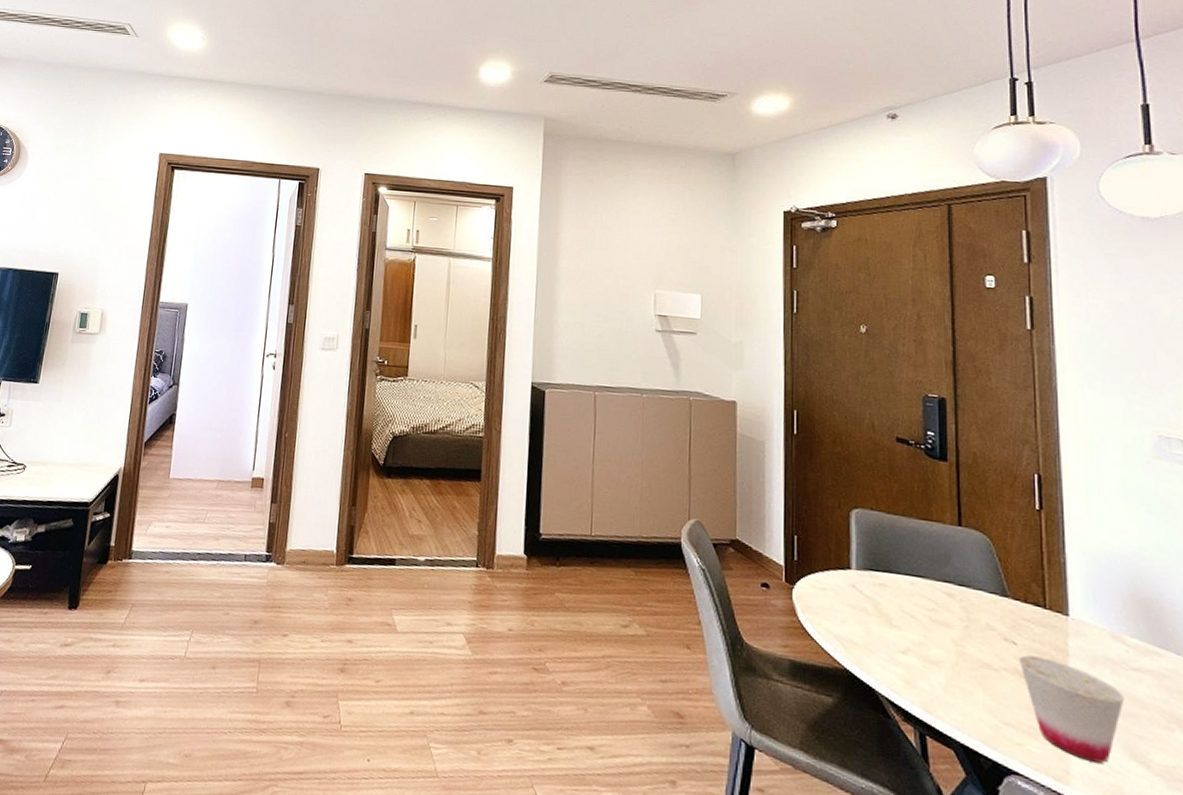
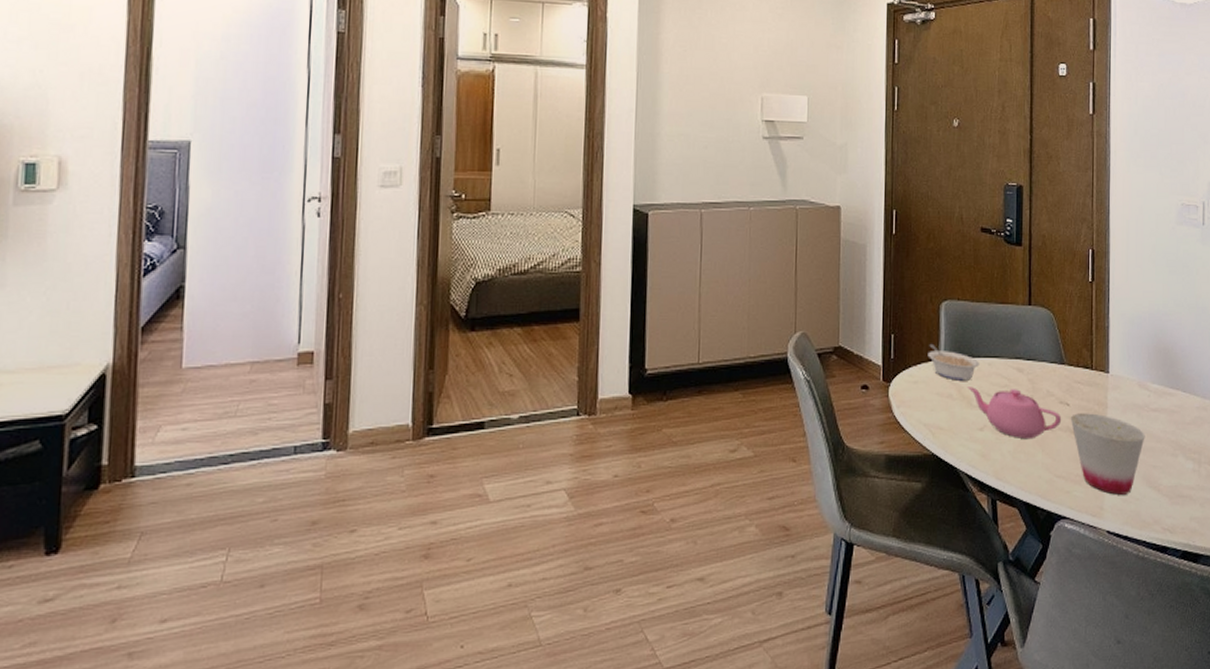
legume: none [837,551,899,597] -> present [927,343,979,381]
teapot: none [884,603,1008,674] -> present [967,387,1062,438]

